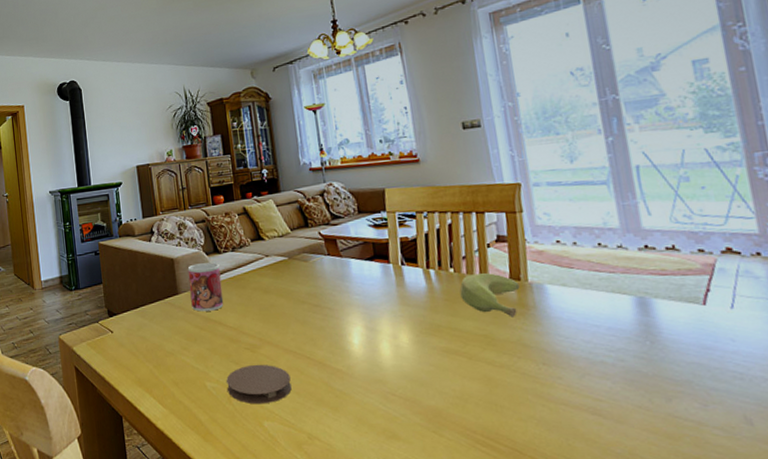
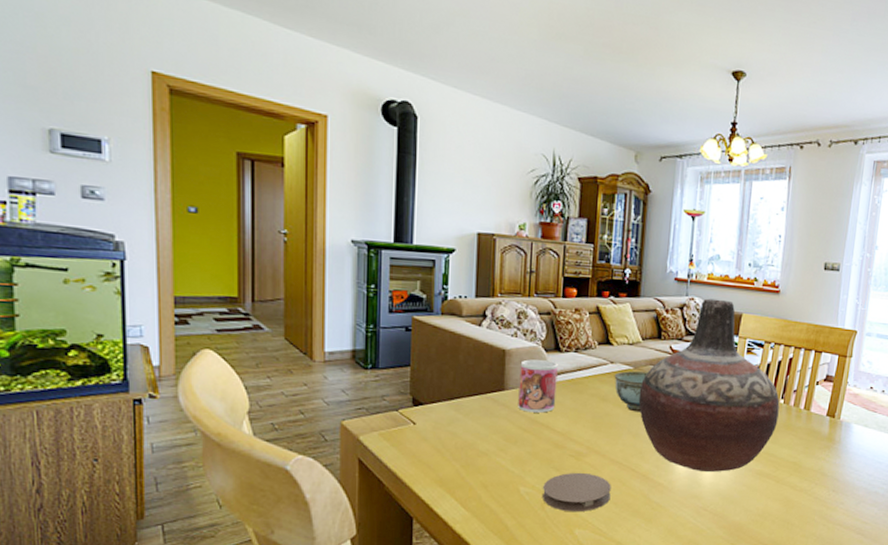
bowl: none [271,260,305,300] -> present [614,371,648,412]
vase: none [298,179,453,354] -> present [638,298,780,473]
banana: present [459,273,520,317] -> none [783,407,833,449]

